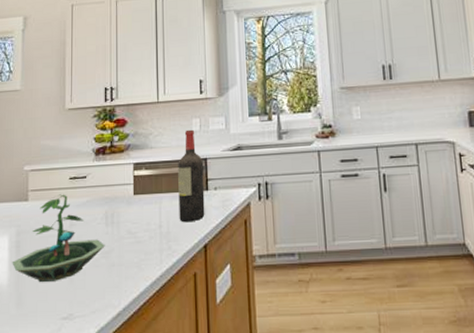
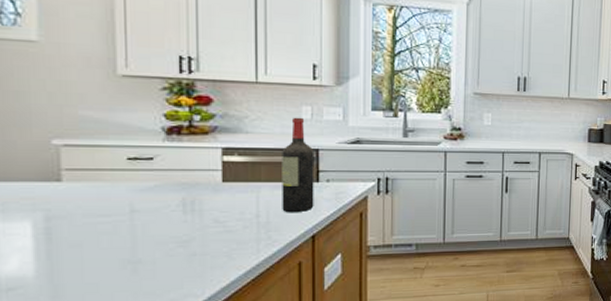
terrarium: present [12,194,105,282] -> none [40,176,183,273]

